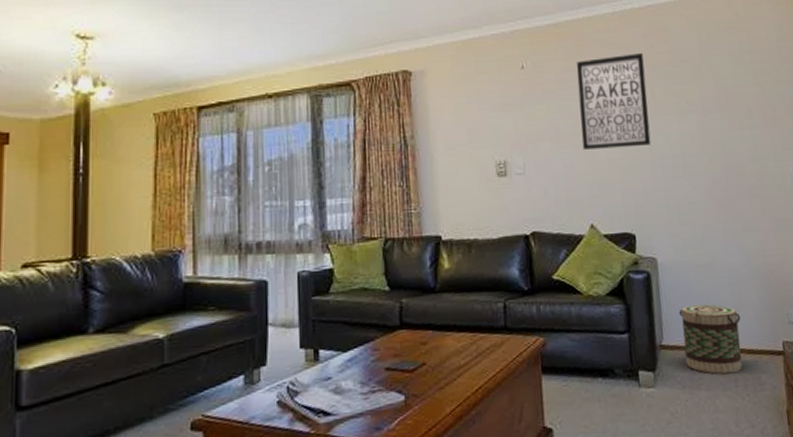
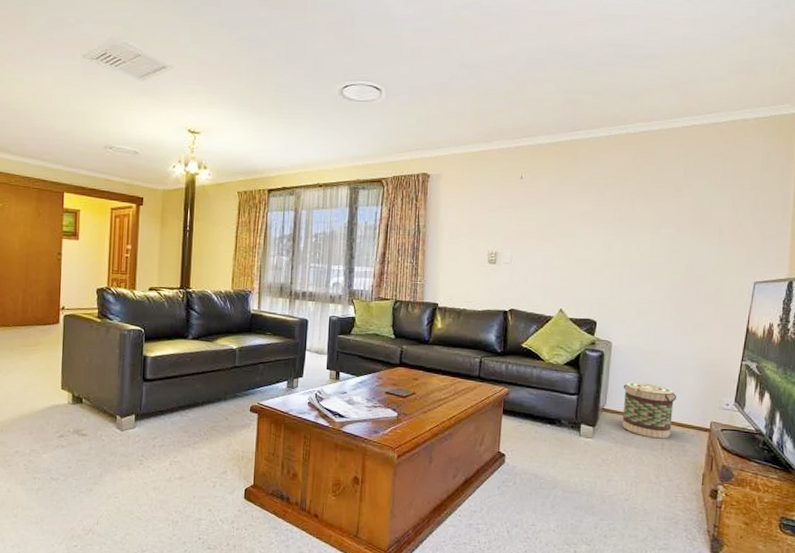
wall art: present [576,53,651,149] -> none [563,172,630,251]

